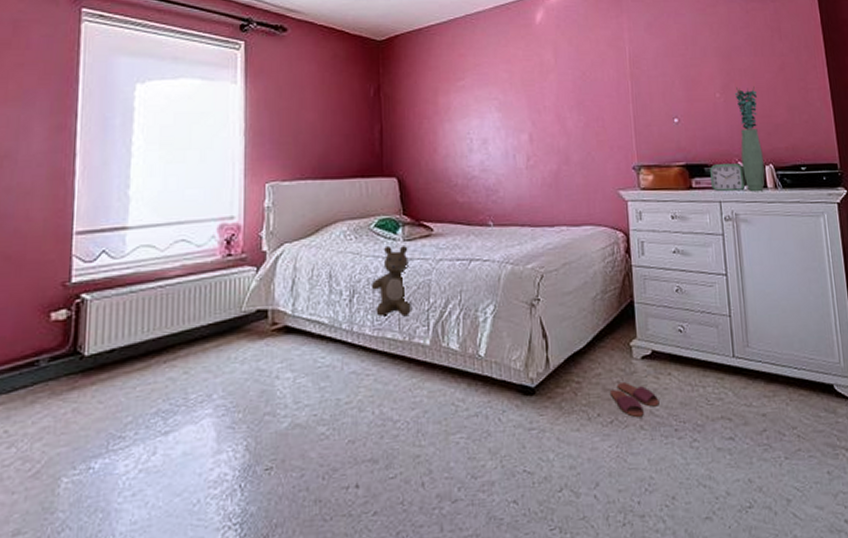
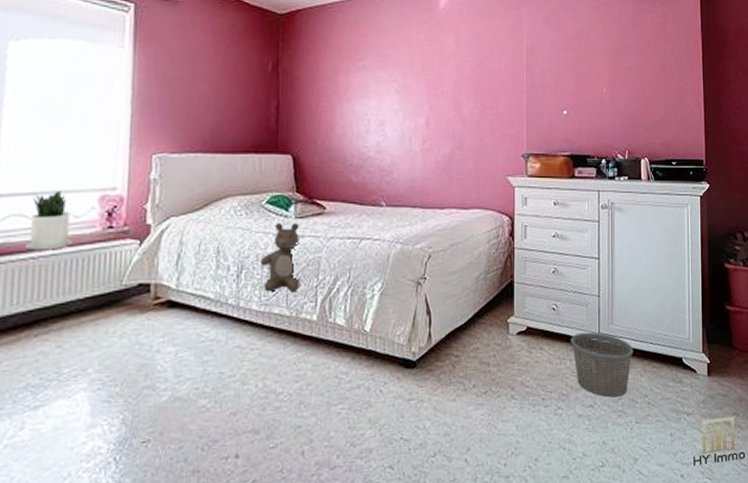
planter: none [153,221,195,280] -> present [24,190,72,251]
slippers: present [609,382,660,417] -> none [485,356,530,388]
basket: none [702,355,776,429] -> present [571,332,634,398]
alarm clock: present [710,164,746,192] -> none [592,156,622,182]
vase: present [734,86,765,193] -> none [619,83,640,183]

